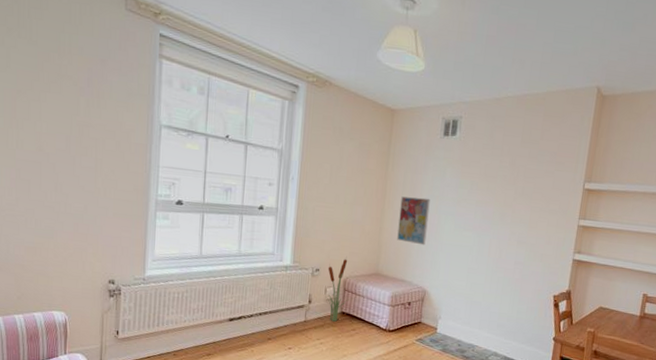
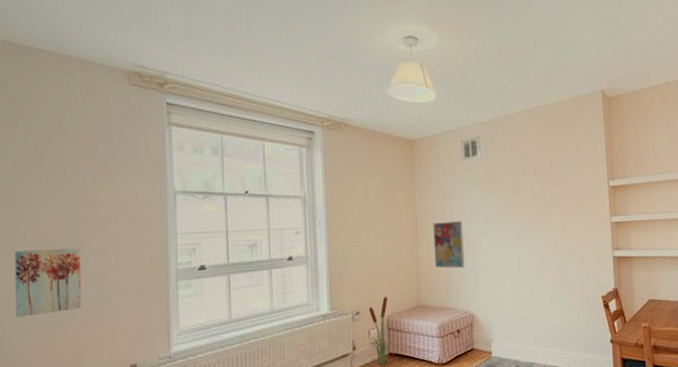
wall art: none [13,158,71,222] -> present [15,248,82,318]

